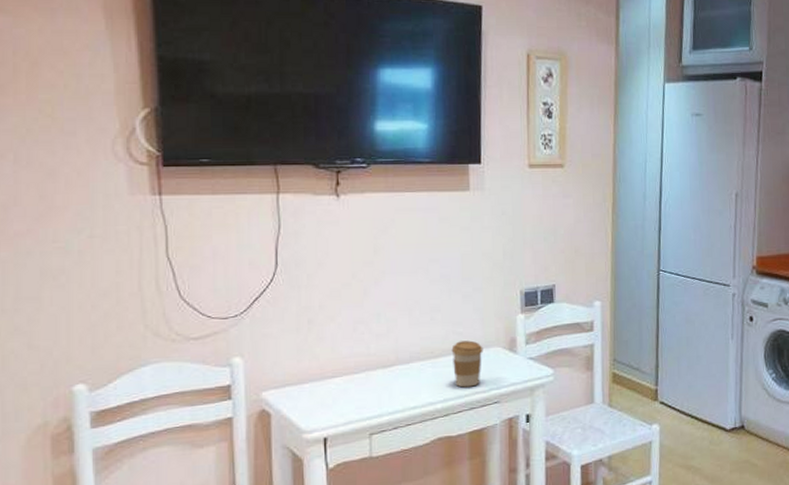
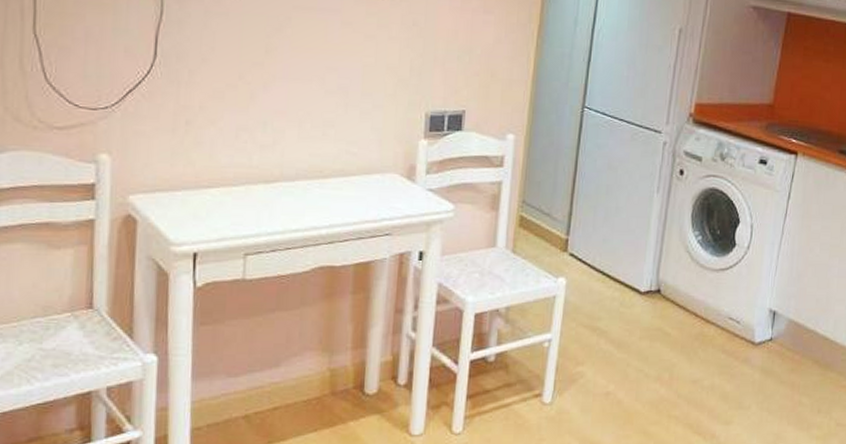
coffee cup: present [451,340,483,388] -> none [342,162,378,215]

